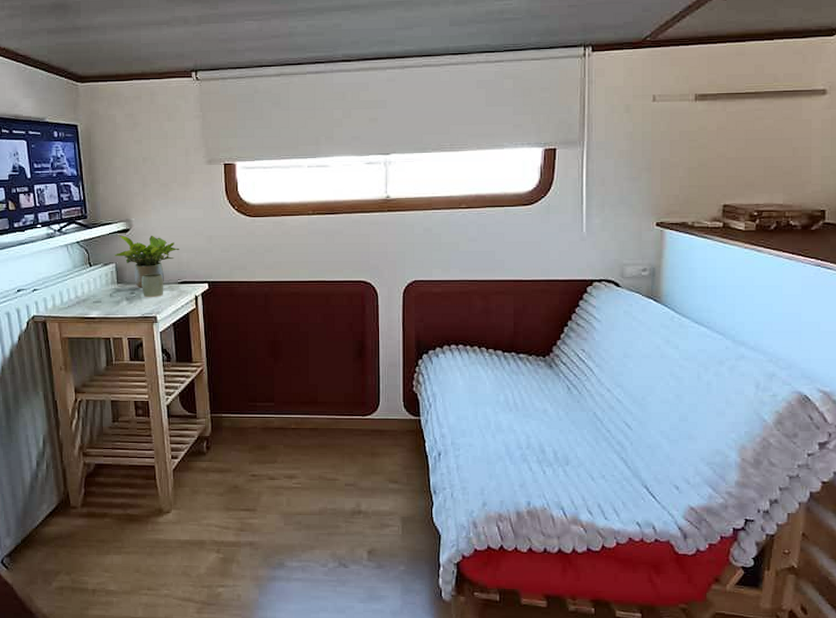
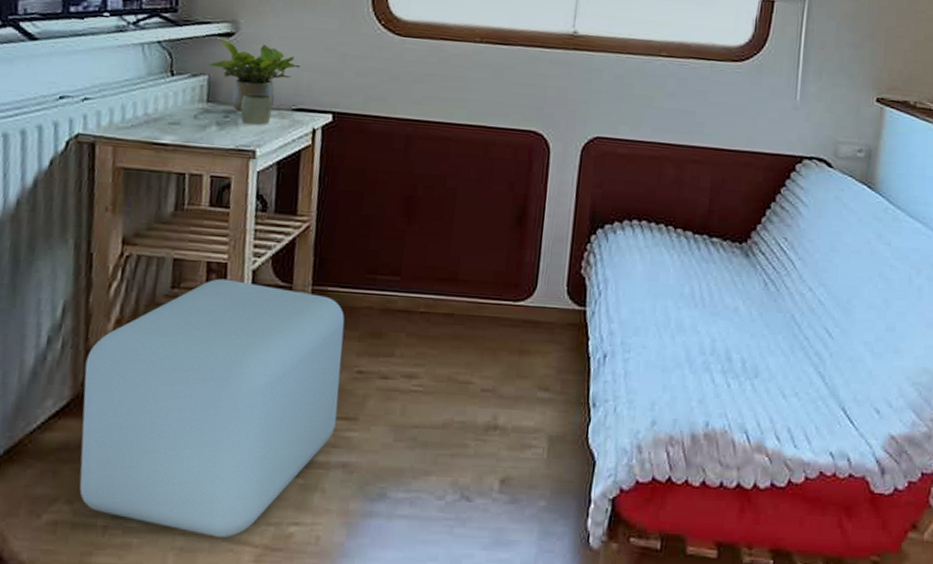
cube: none [64,413,241,596] -> present [79,278,345,537]

